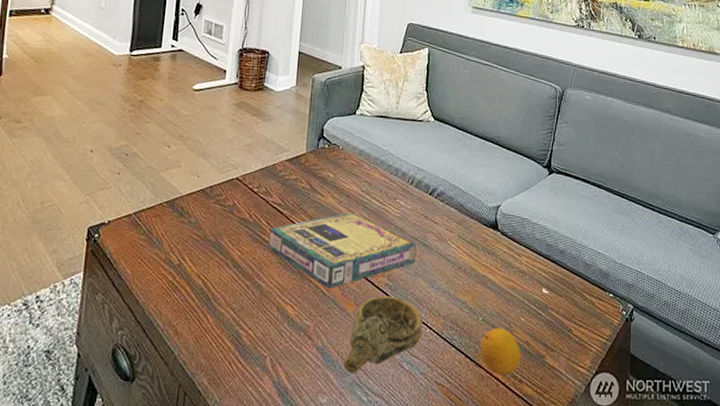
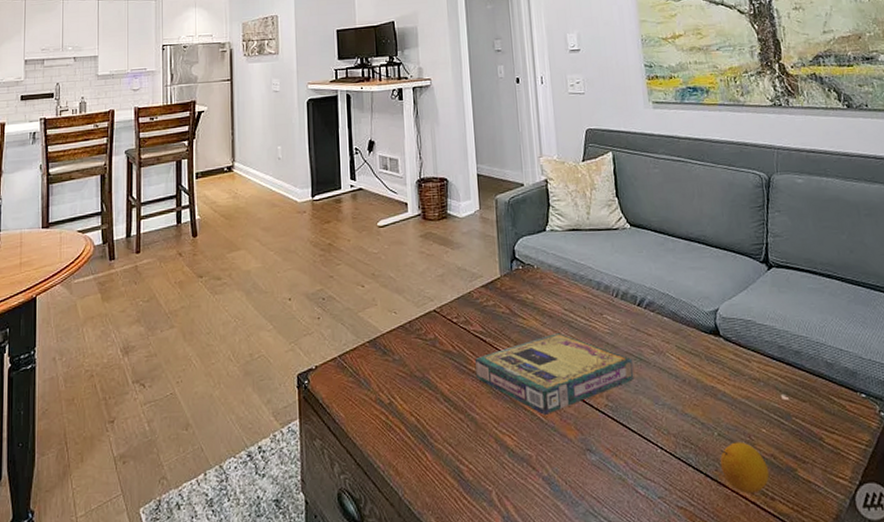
decorative bowl: present [343,296,423,373] -> none [573,417,654,502]

